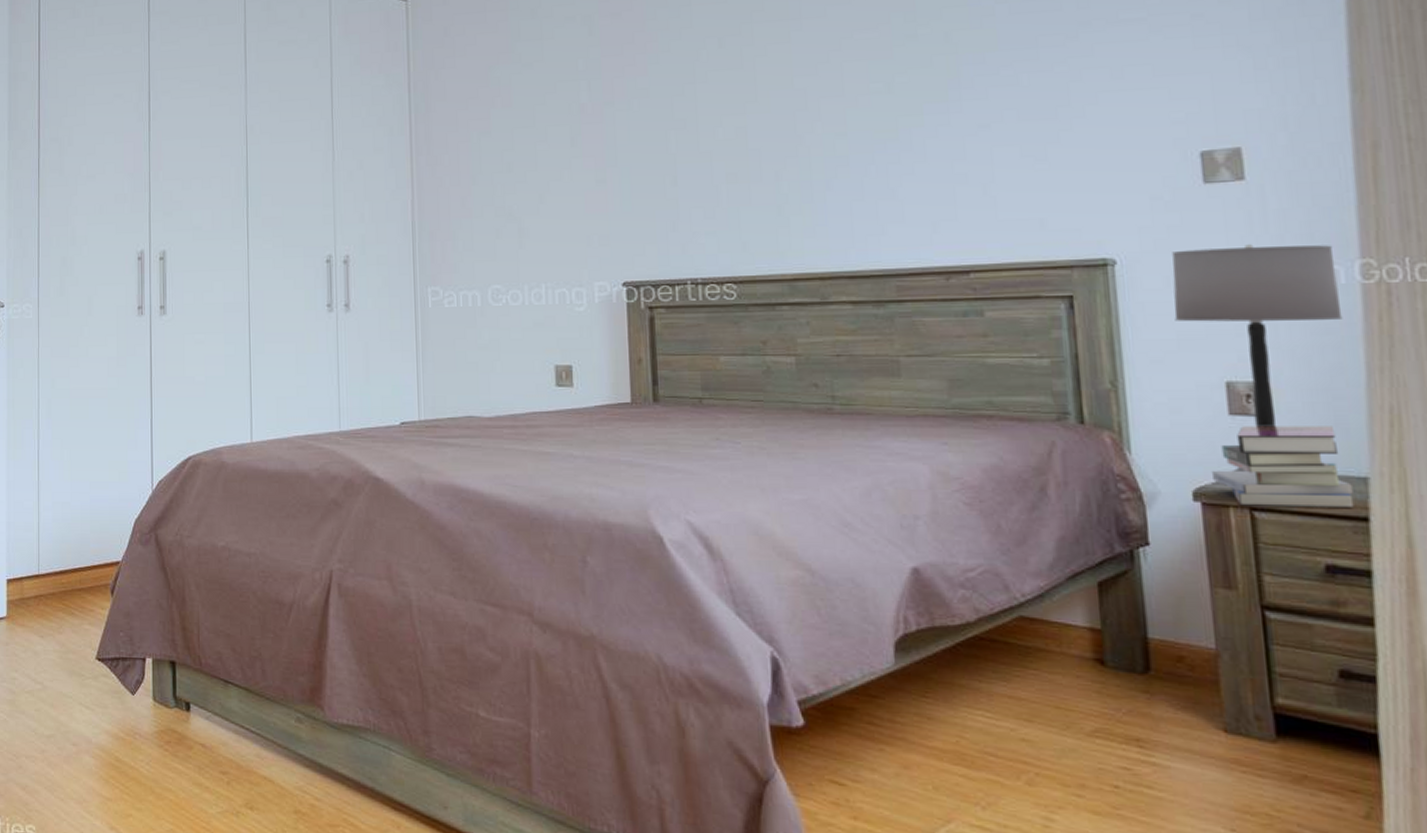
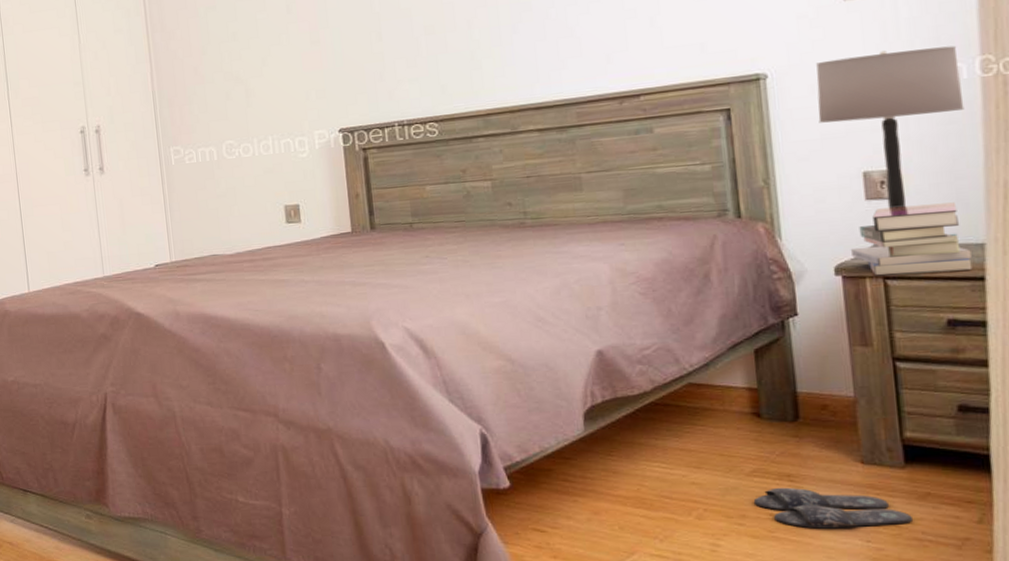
slippers: none [1096,753,1286,813] -> present [754,487,912,529]

